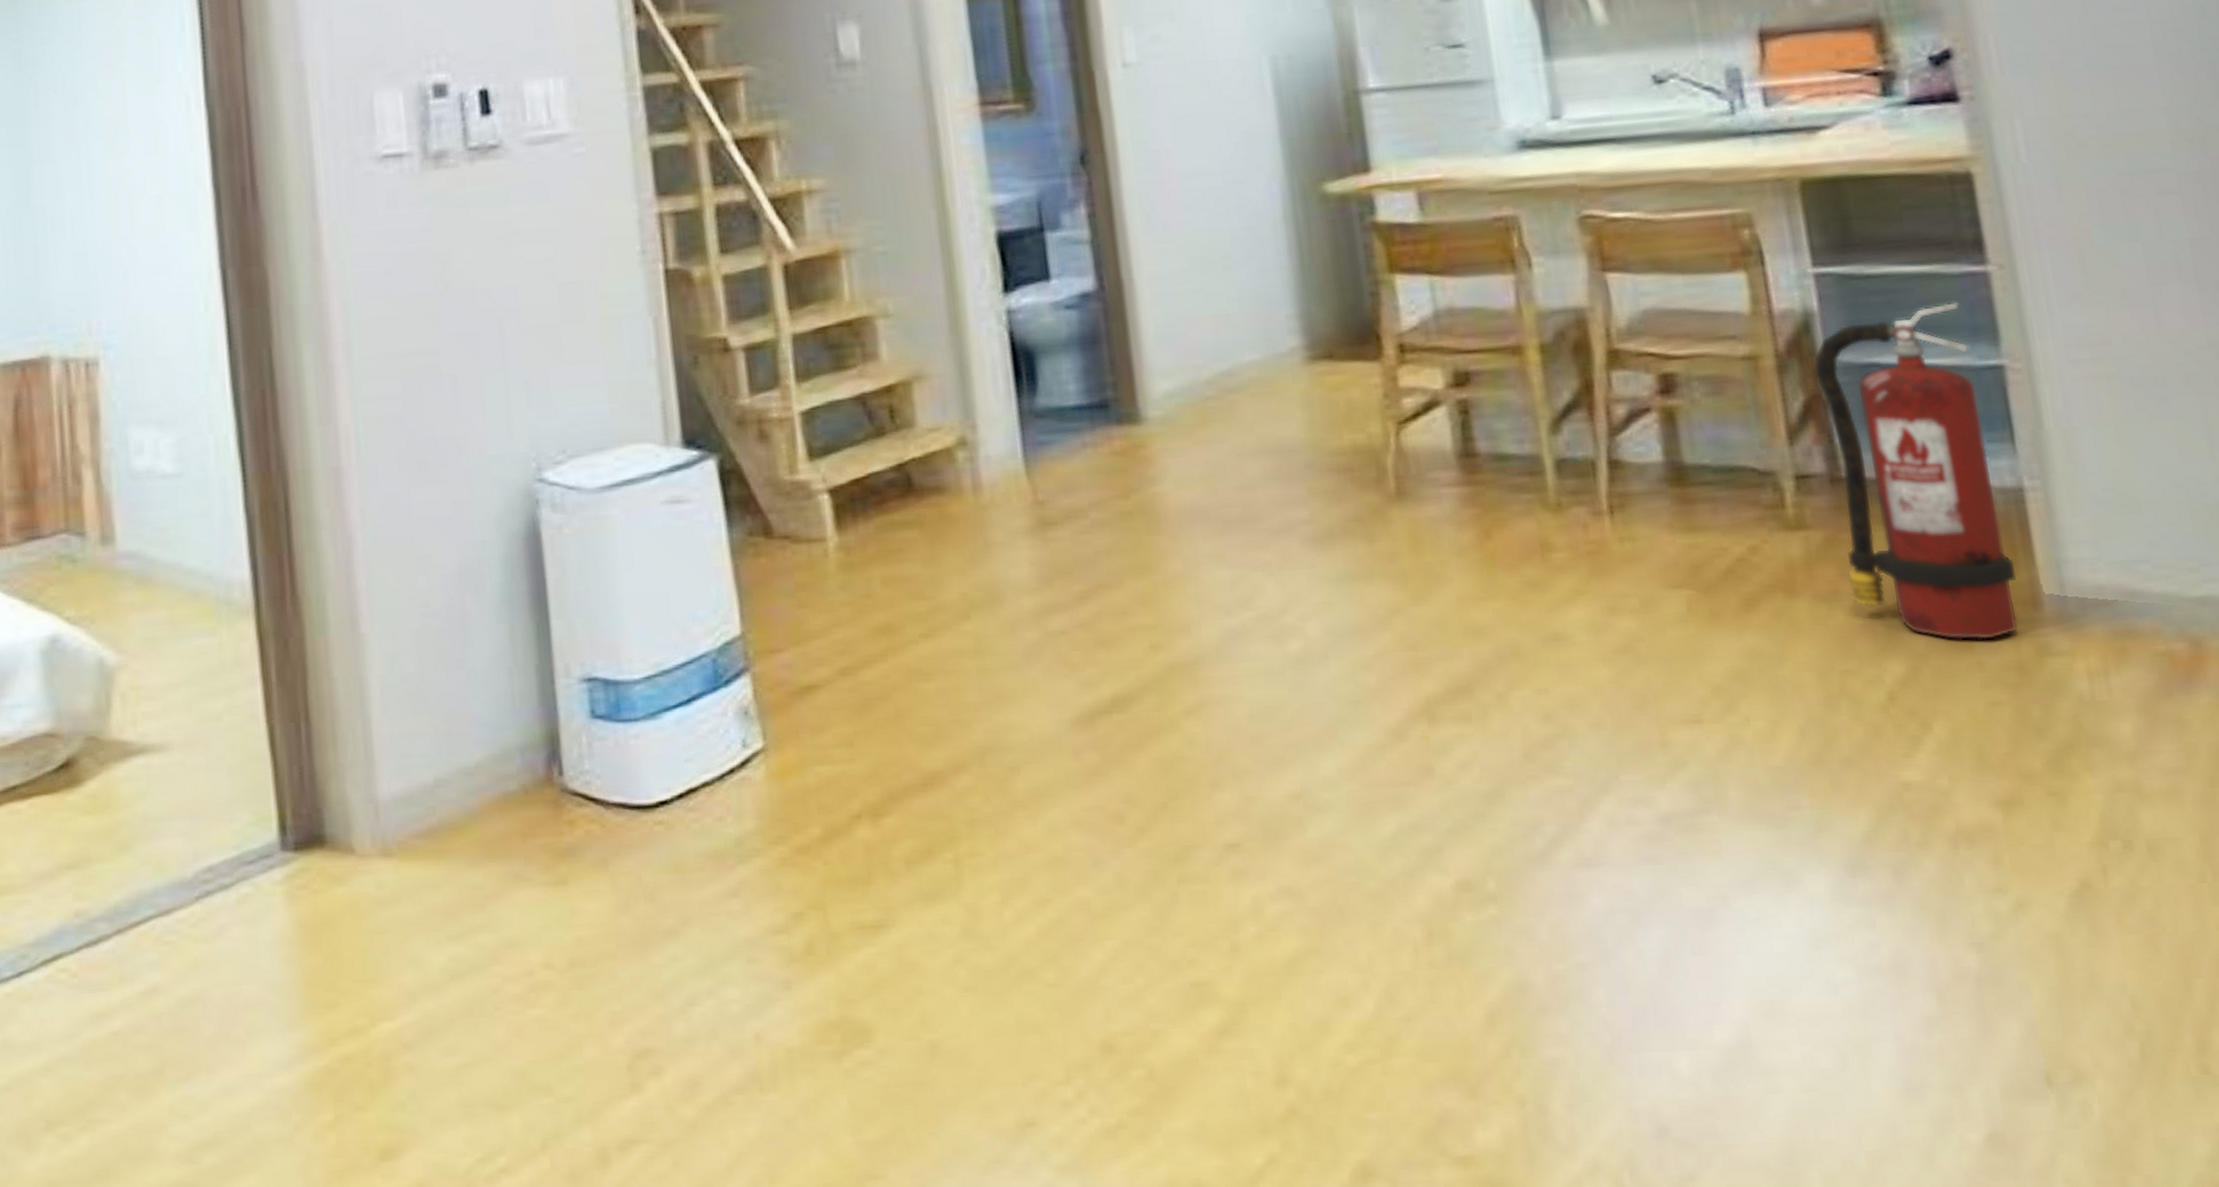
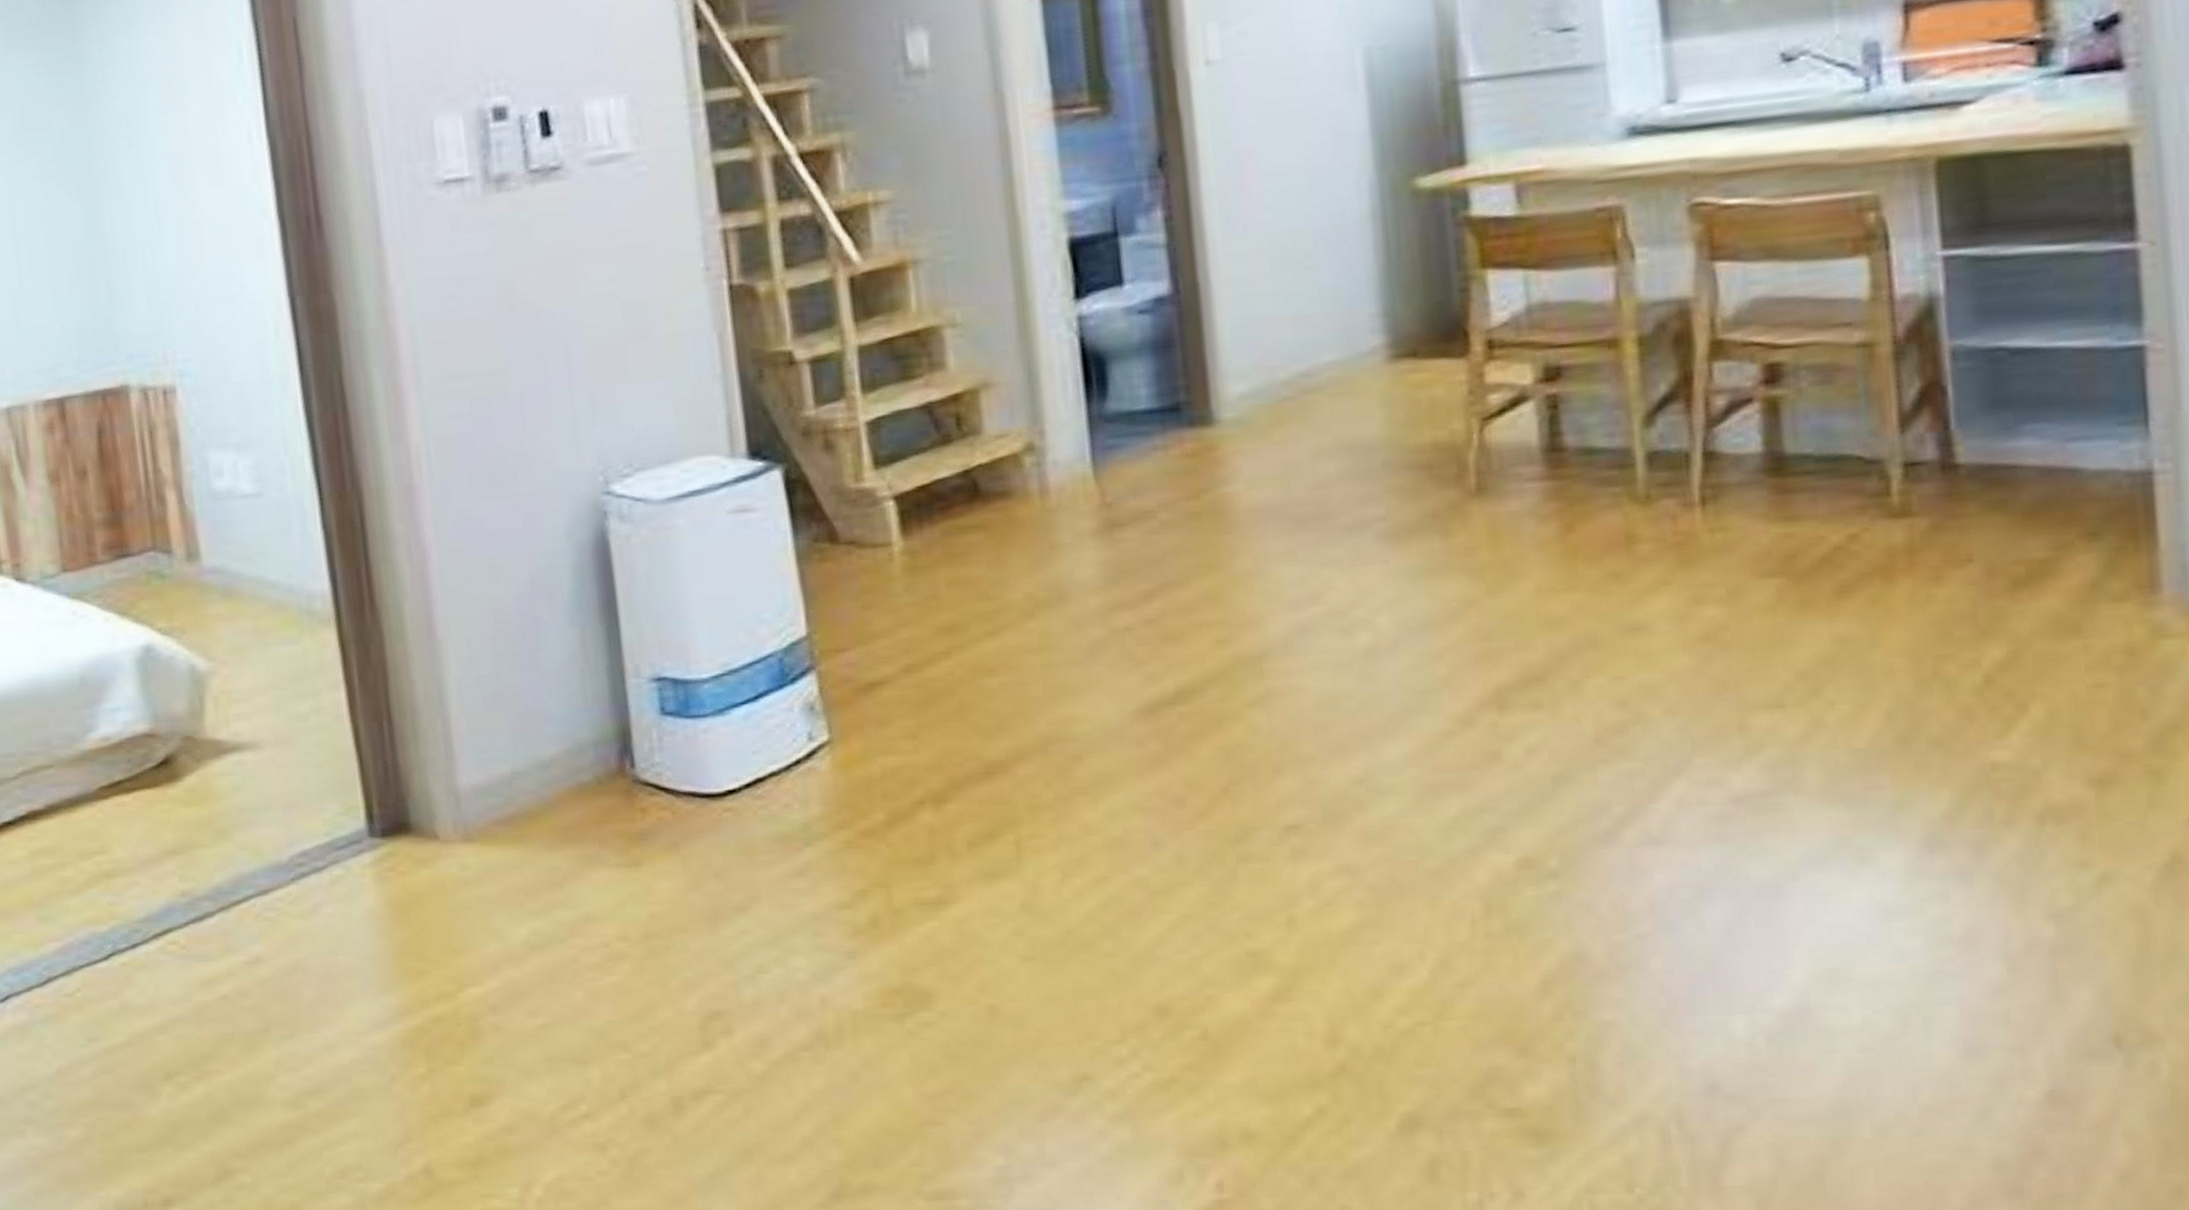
fire extinguisher: present [1813,302,2018,640] -> none [1934,282,2136,624]

